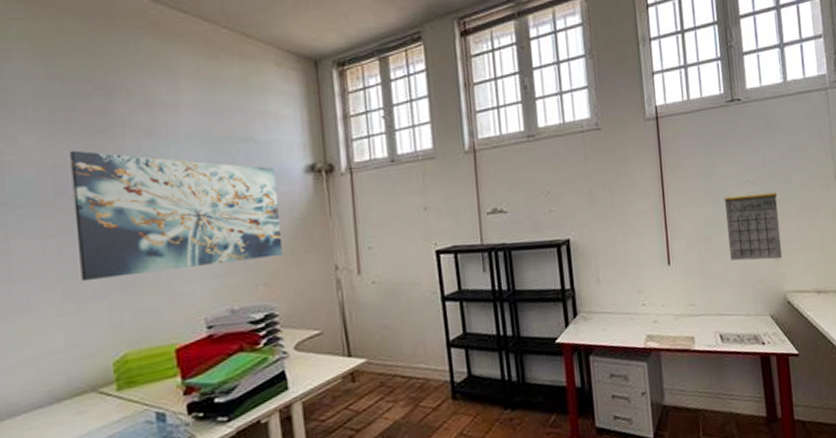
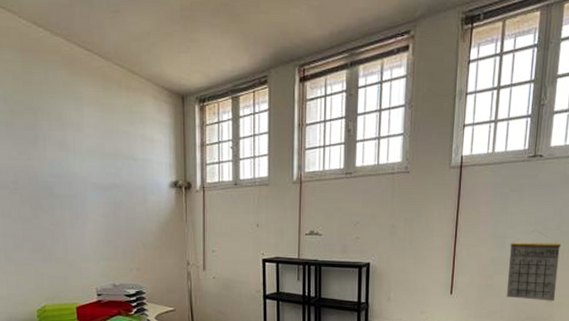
wall art: present [70,150,283,280] -> none [10,155,151,251]

